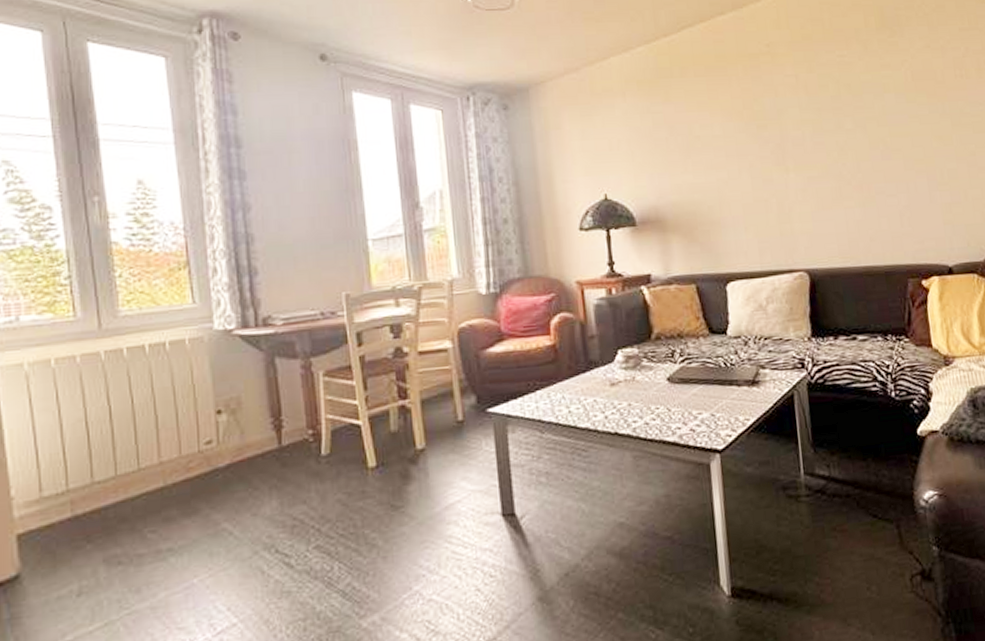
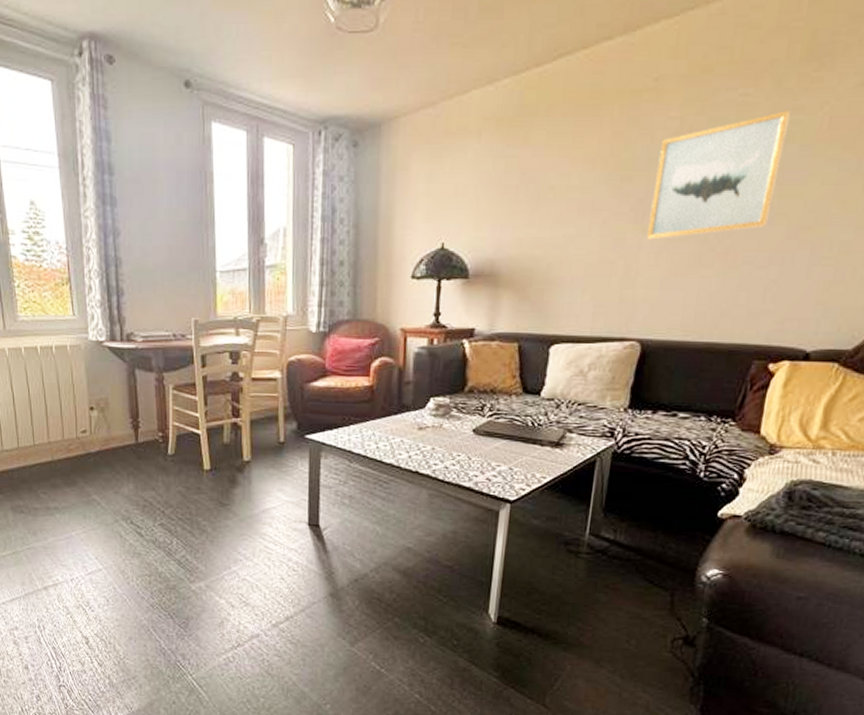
wall art: none [784,67,887,179] -> present [647,110,791,240]

